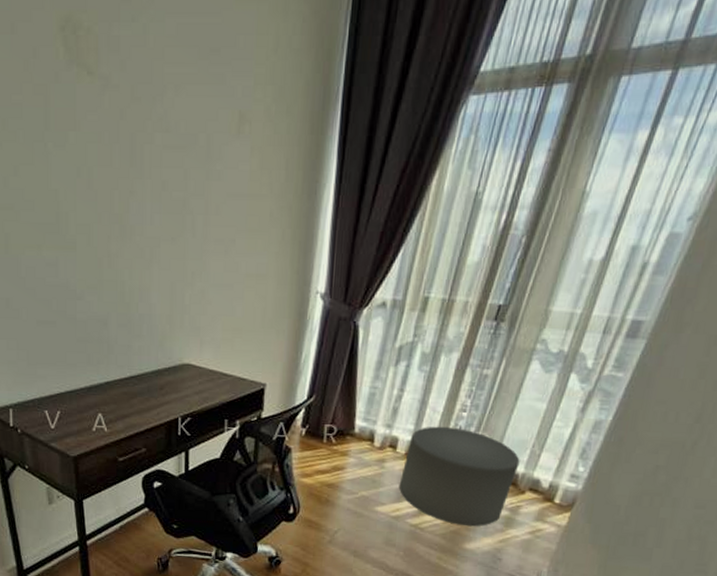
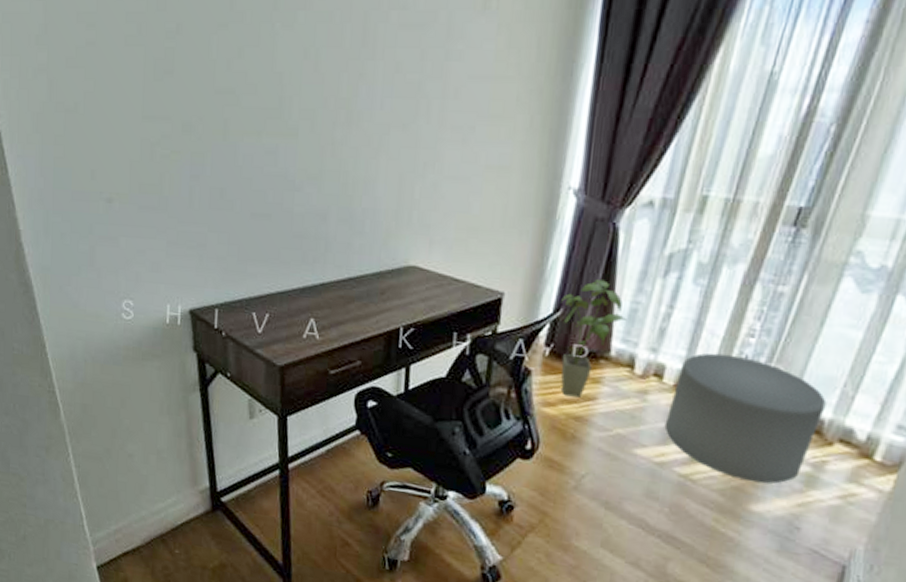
house plant: none [313,370,367,468] -> present [560,279,627,398]

